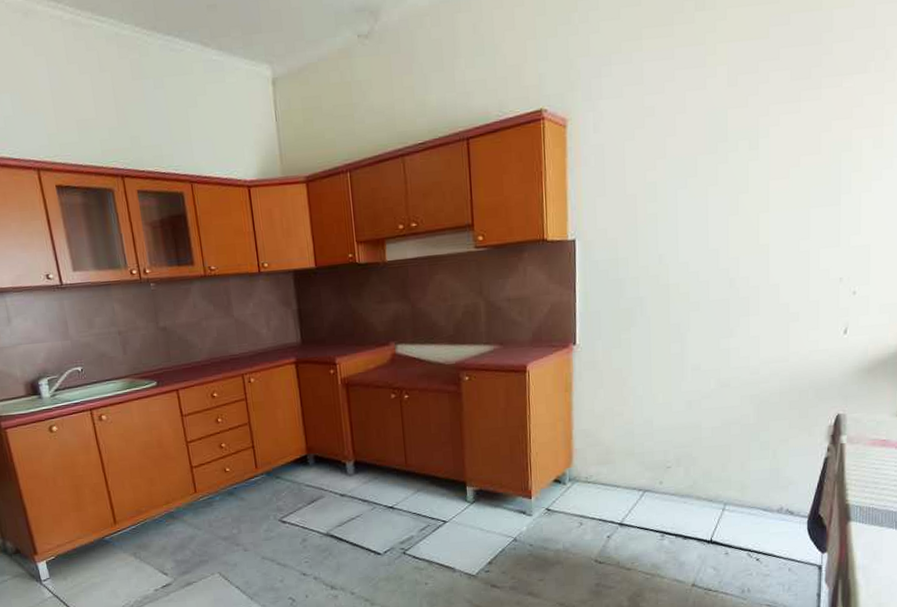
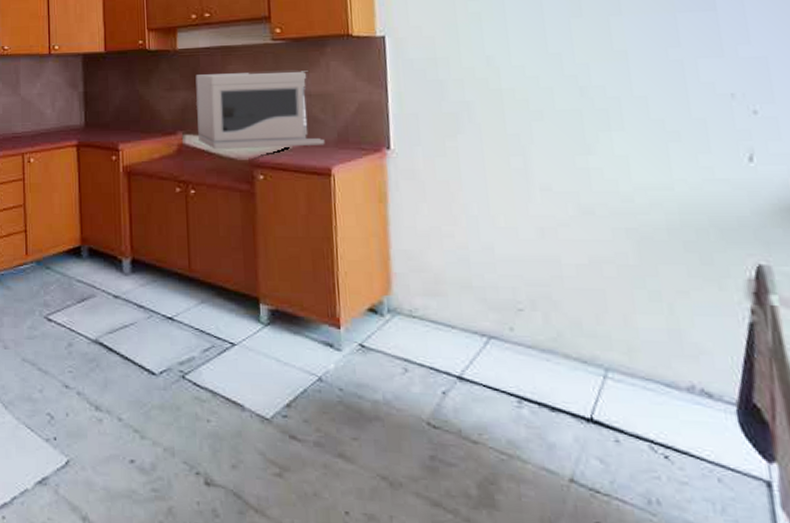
microwave: none [405,276,522,357] -> present [195,70,325,150]

